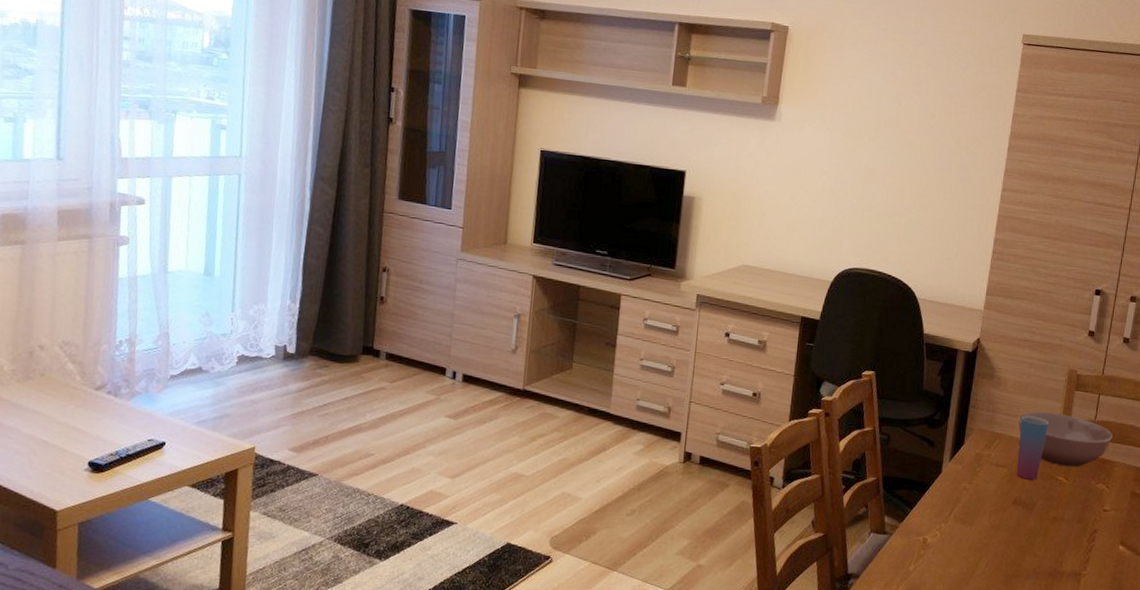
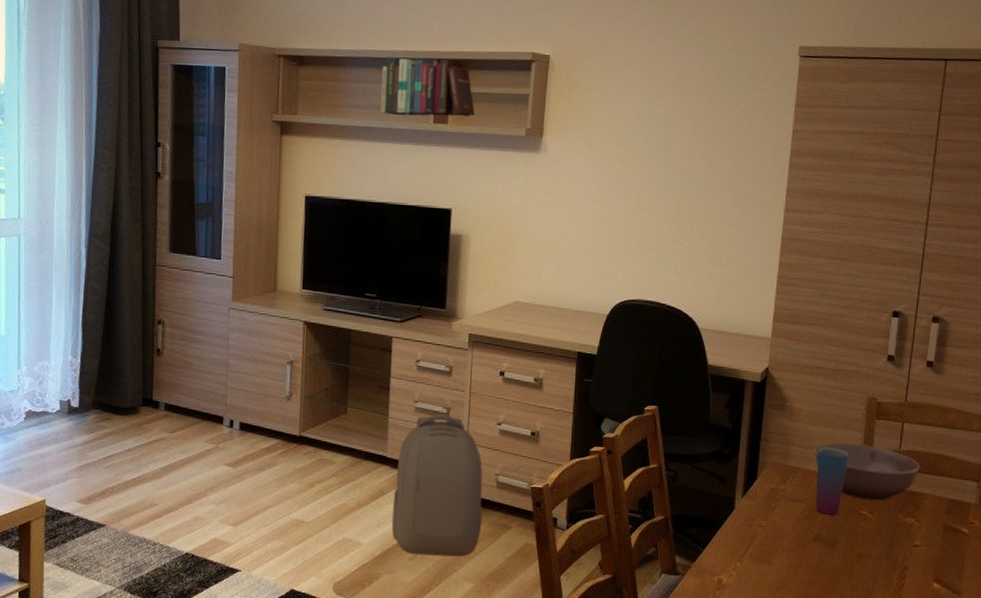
backpack: none [611,372,704,514] -> present [391,413,483,557]
books: none [620,17,714,82] -> present [381,57,475,117]

